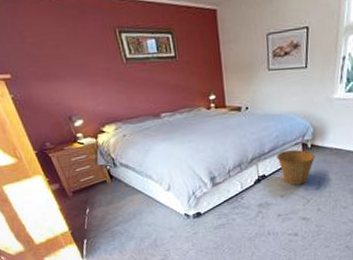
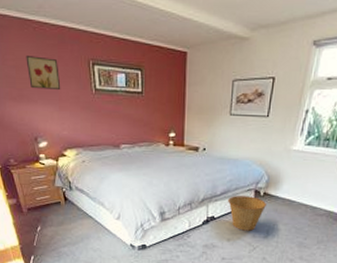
wall art: none [45,29,89,65] -> present [26,56,61,91]

